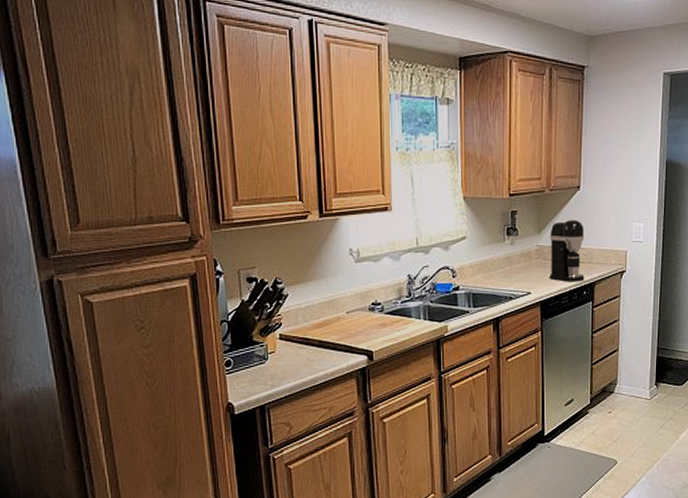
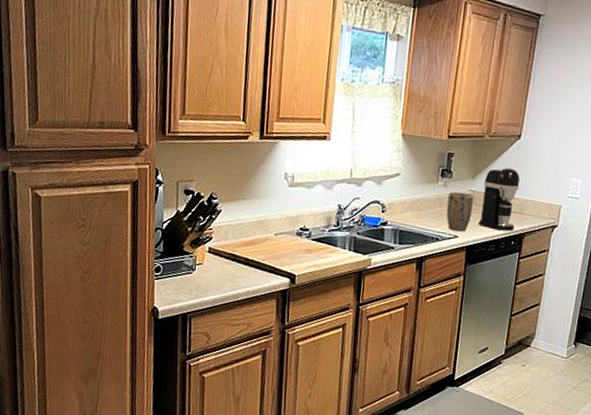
plant pot: none [516,249,541,288] -> present [446,191,474,232]

